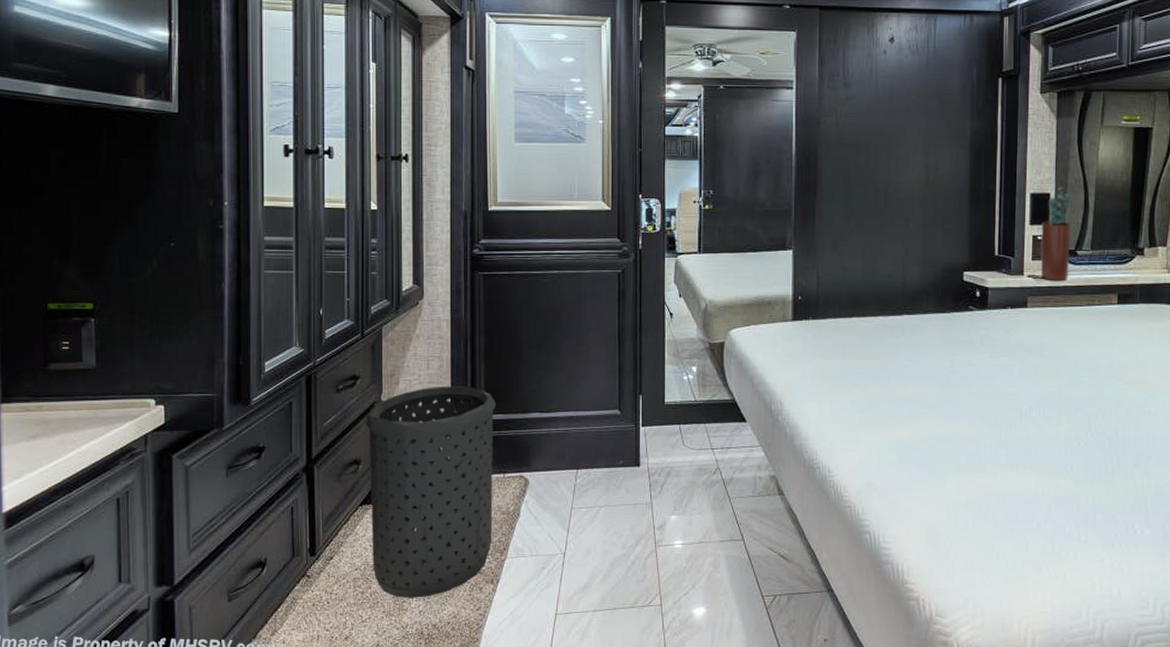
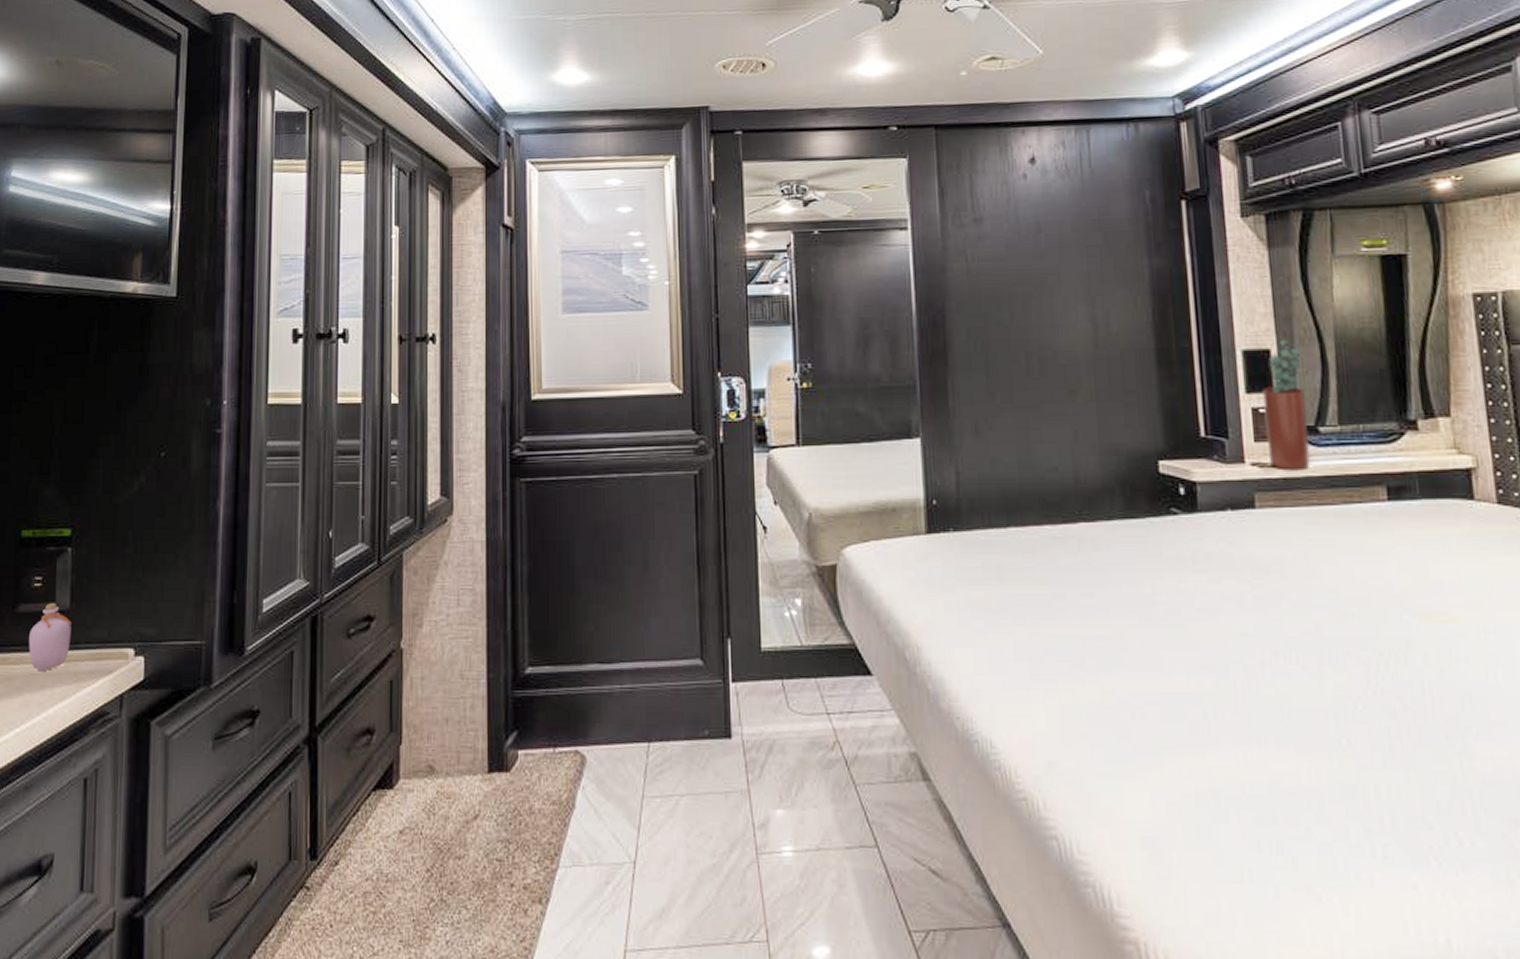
perfume bottle: none [60,363,98,416] -> present [28,603,71,670]
laundry basket: present [366,386,497,598] -> none [382,628,544,922]

